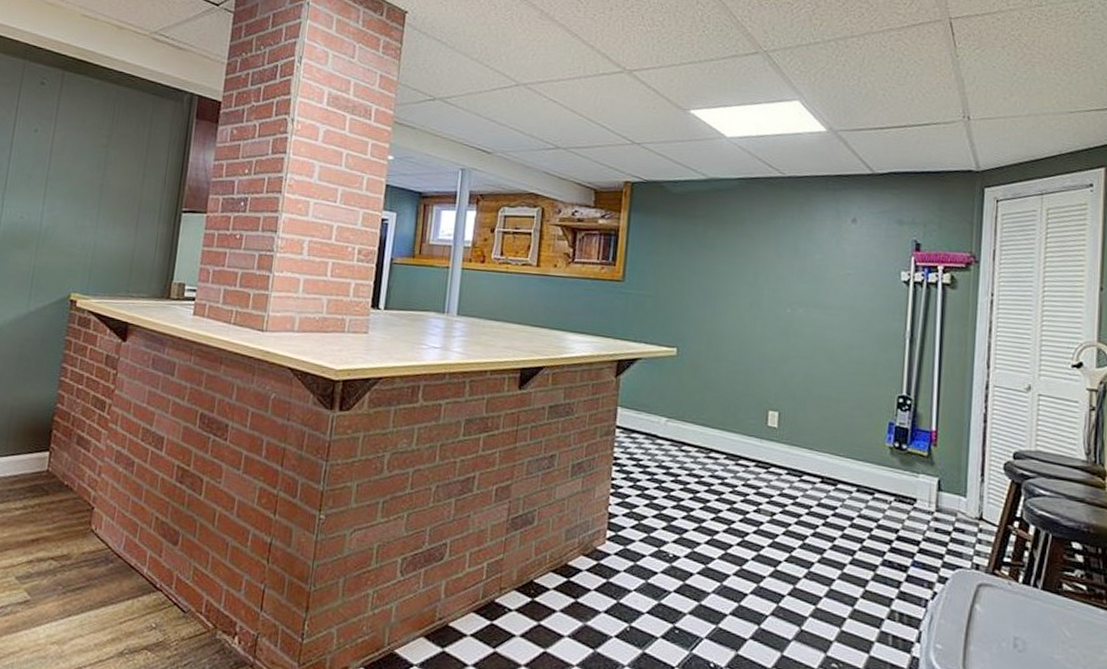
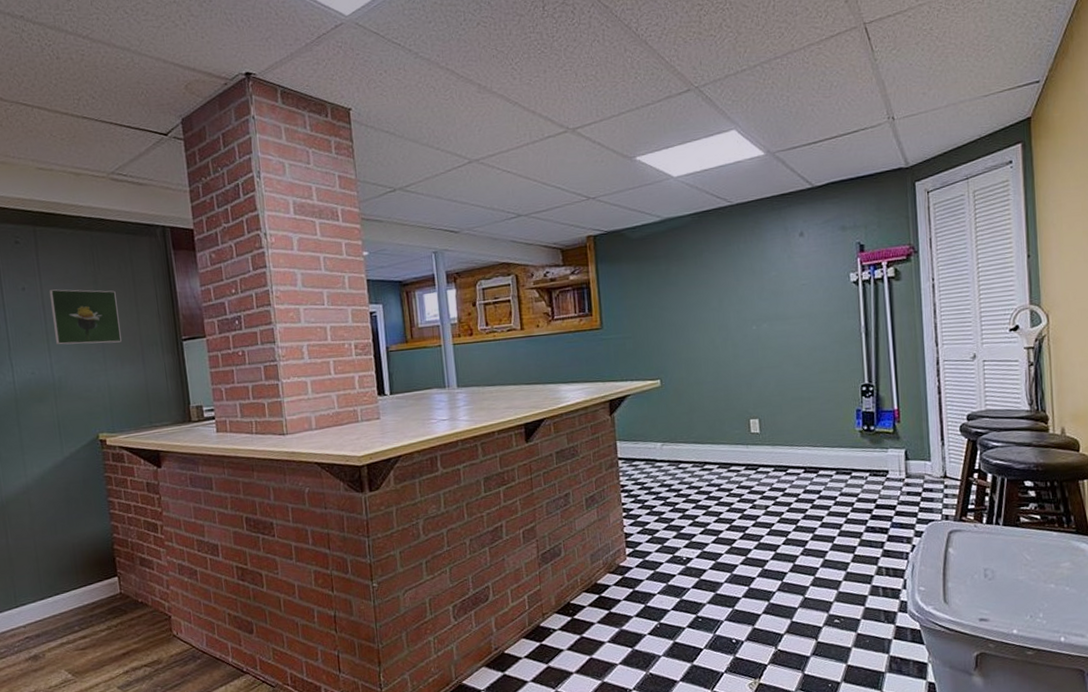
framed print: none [53,136,127,202] -> present [48,289,122,345]

